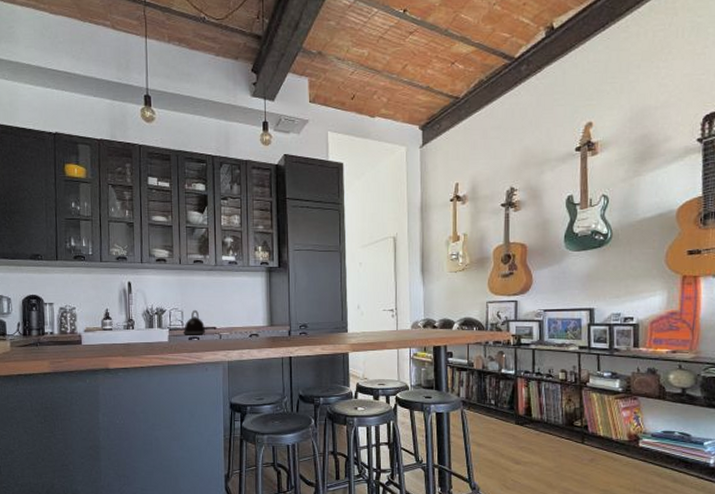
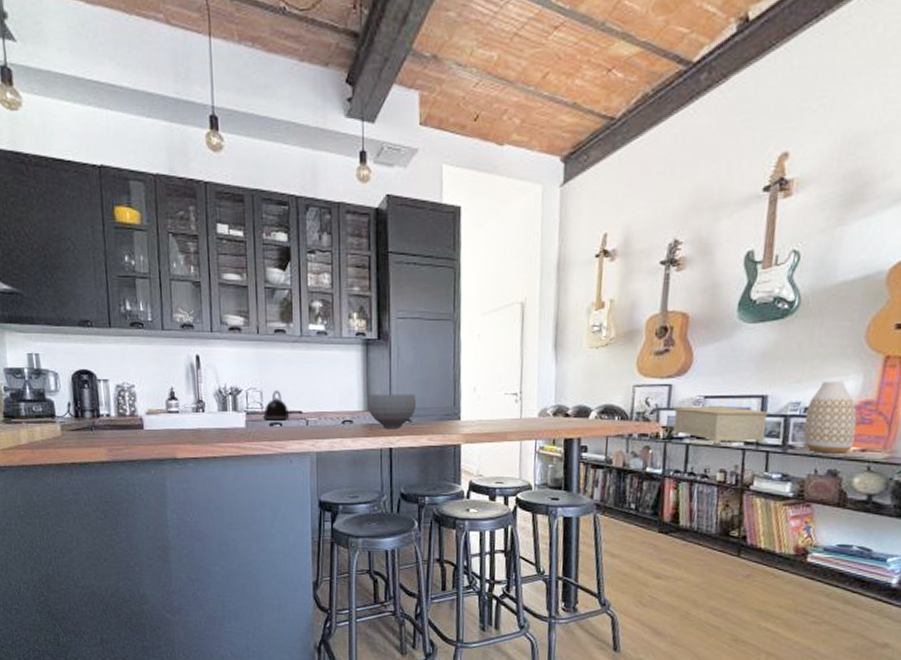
bowl: none [271,311,312,340] -> present [368,393,417,428]
decorative box: none [519,318,598,350] -> present [670,406,772,445]
vase: none [625,296,666,356] -> present [803,381,857,455]

